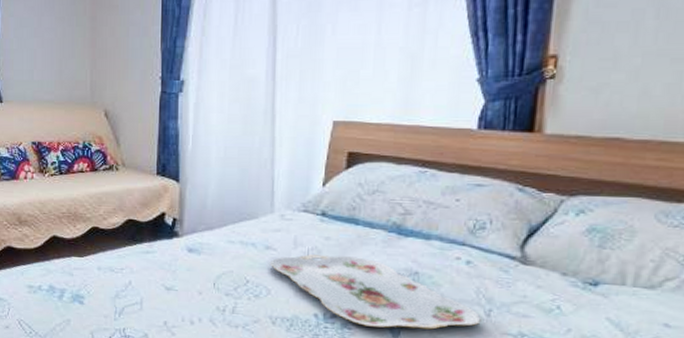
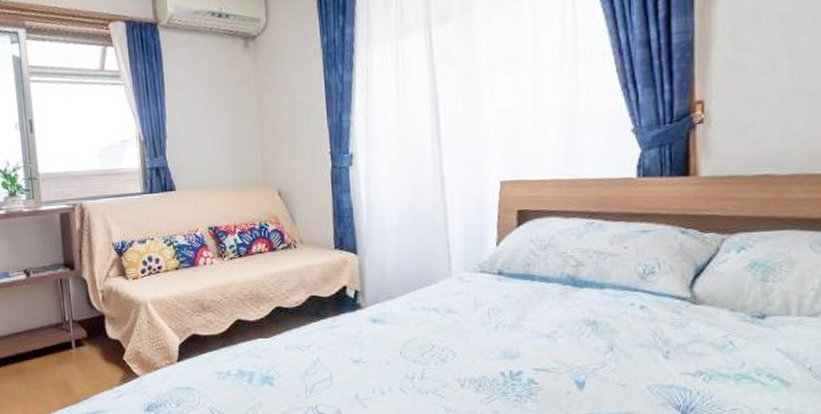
serving tray: present [271,254,481,330] -> none [454,312,660,380]

